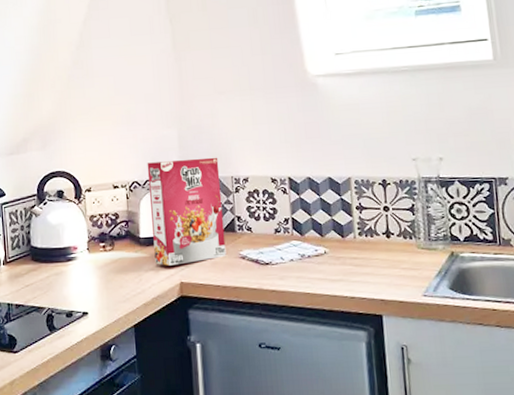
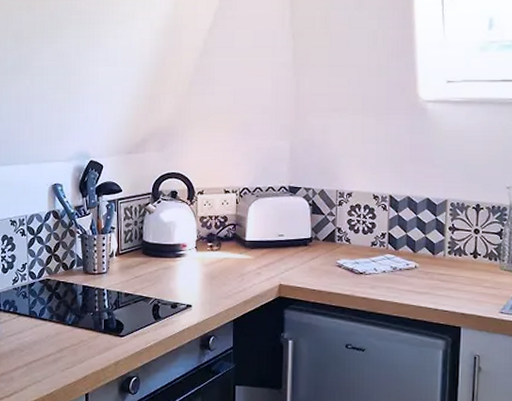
cereal box: present [147,157,226,266] -> none [257,171,326,268]

